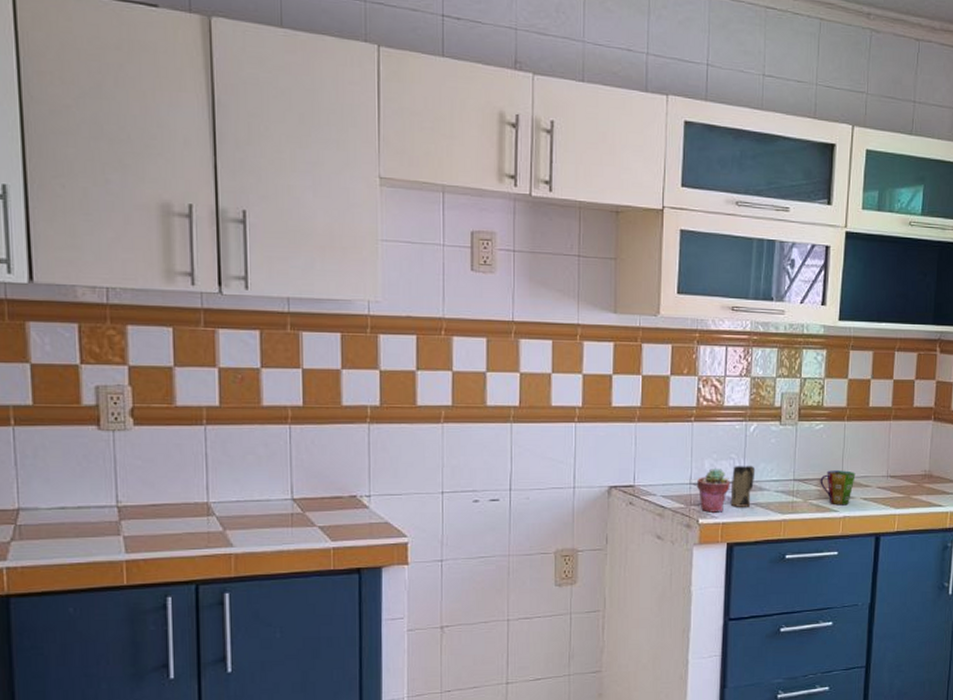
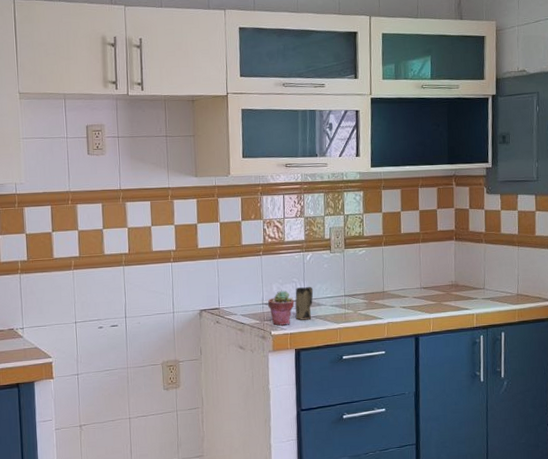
cup: present [820,470,856,506] -> none [366,285,395,314]

